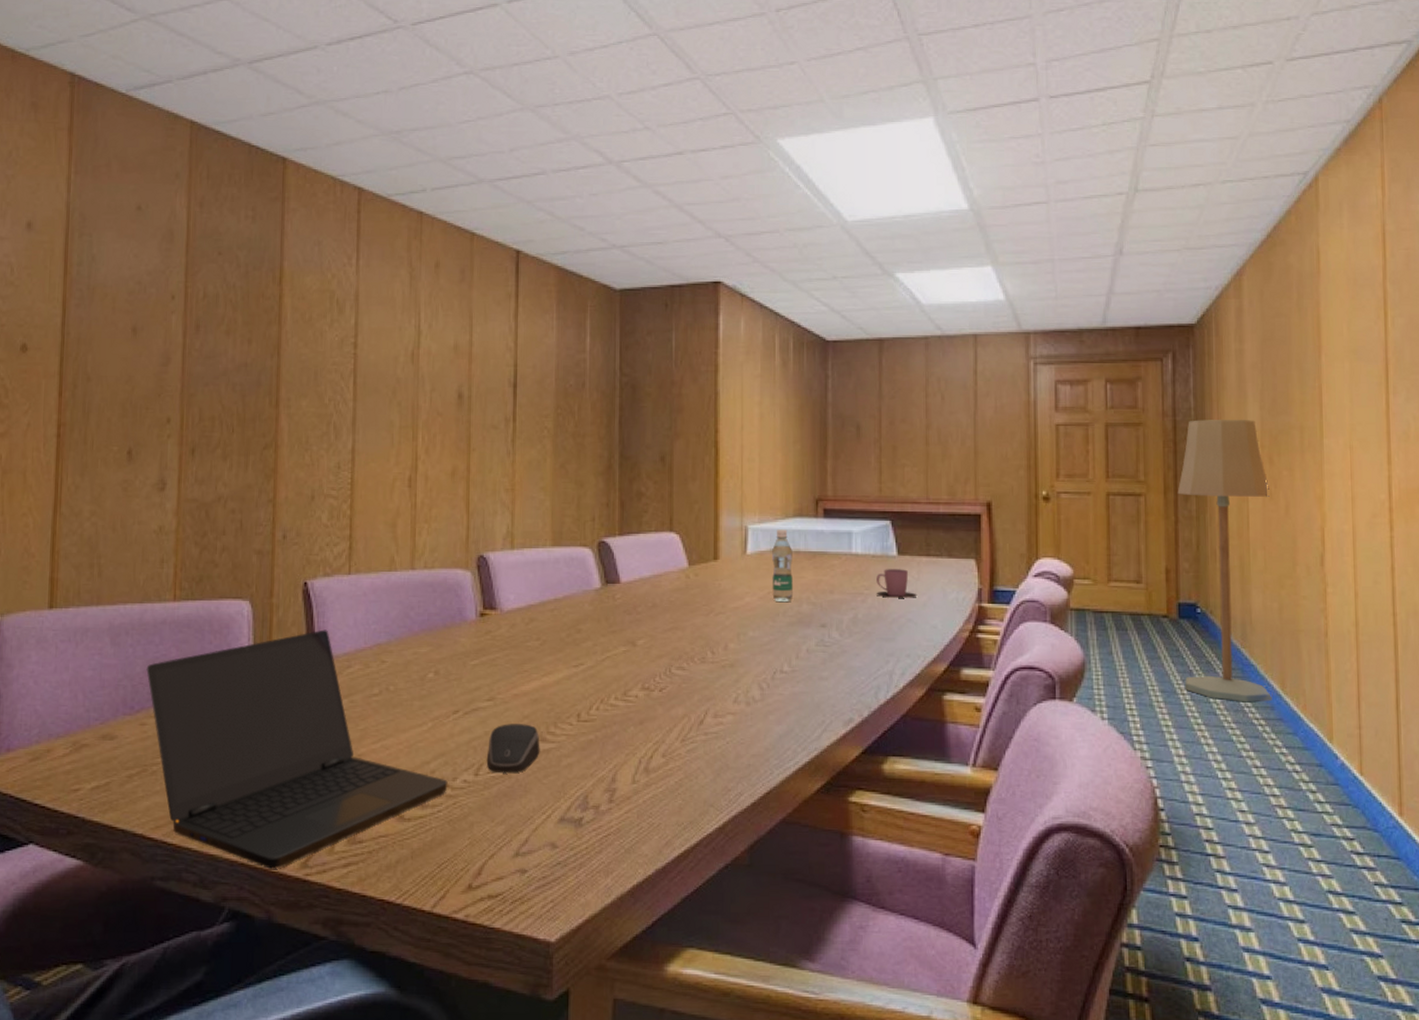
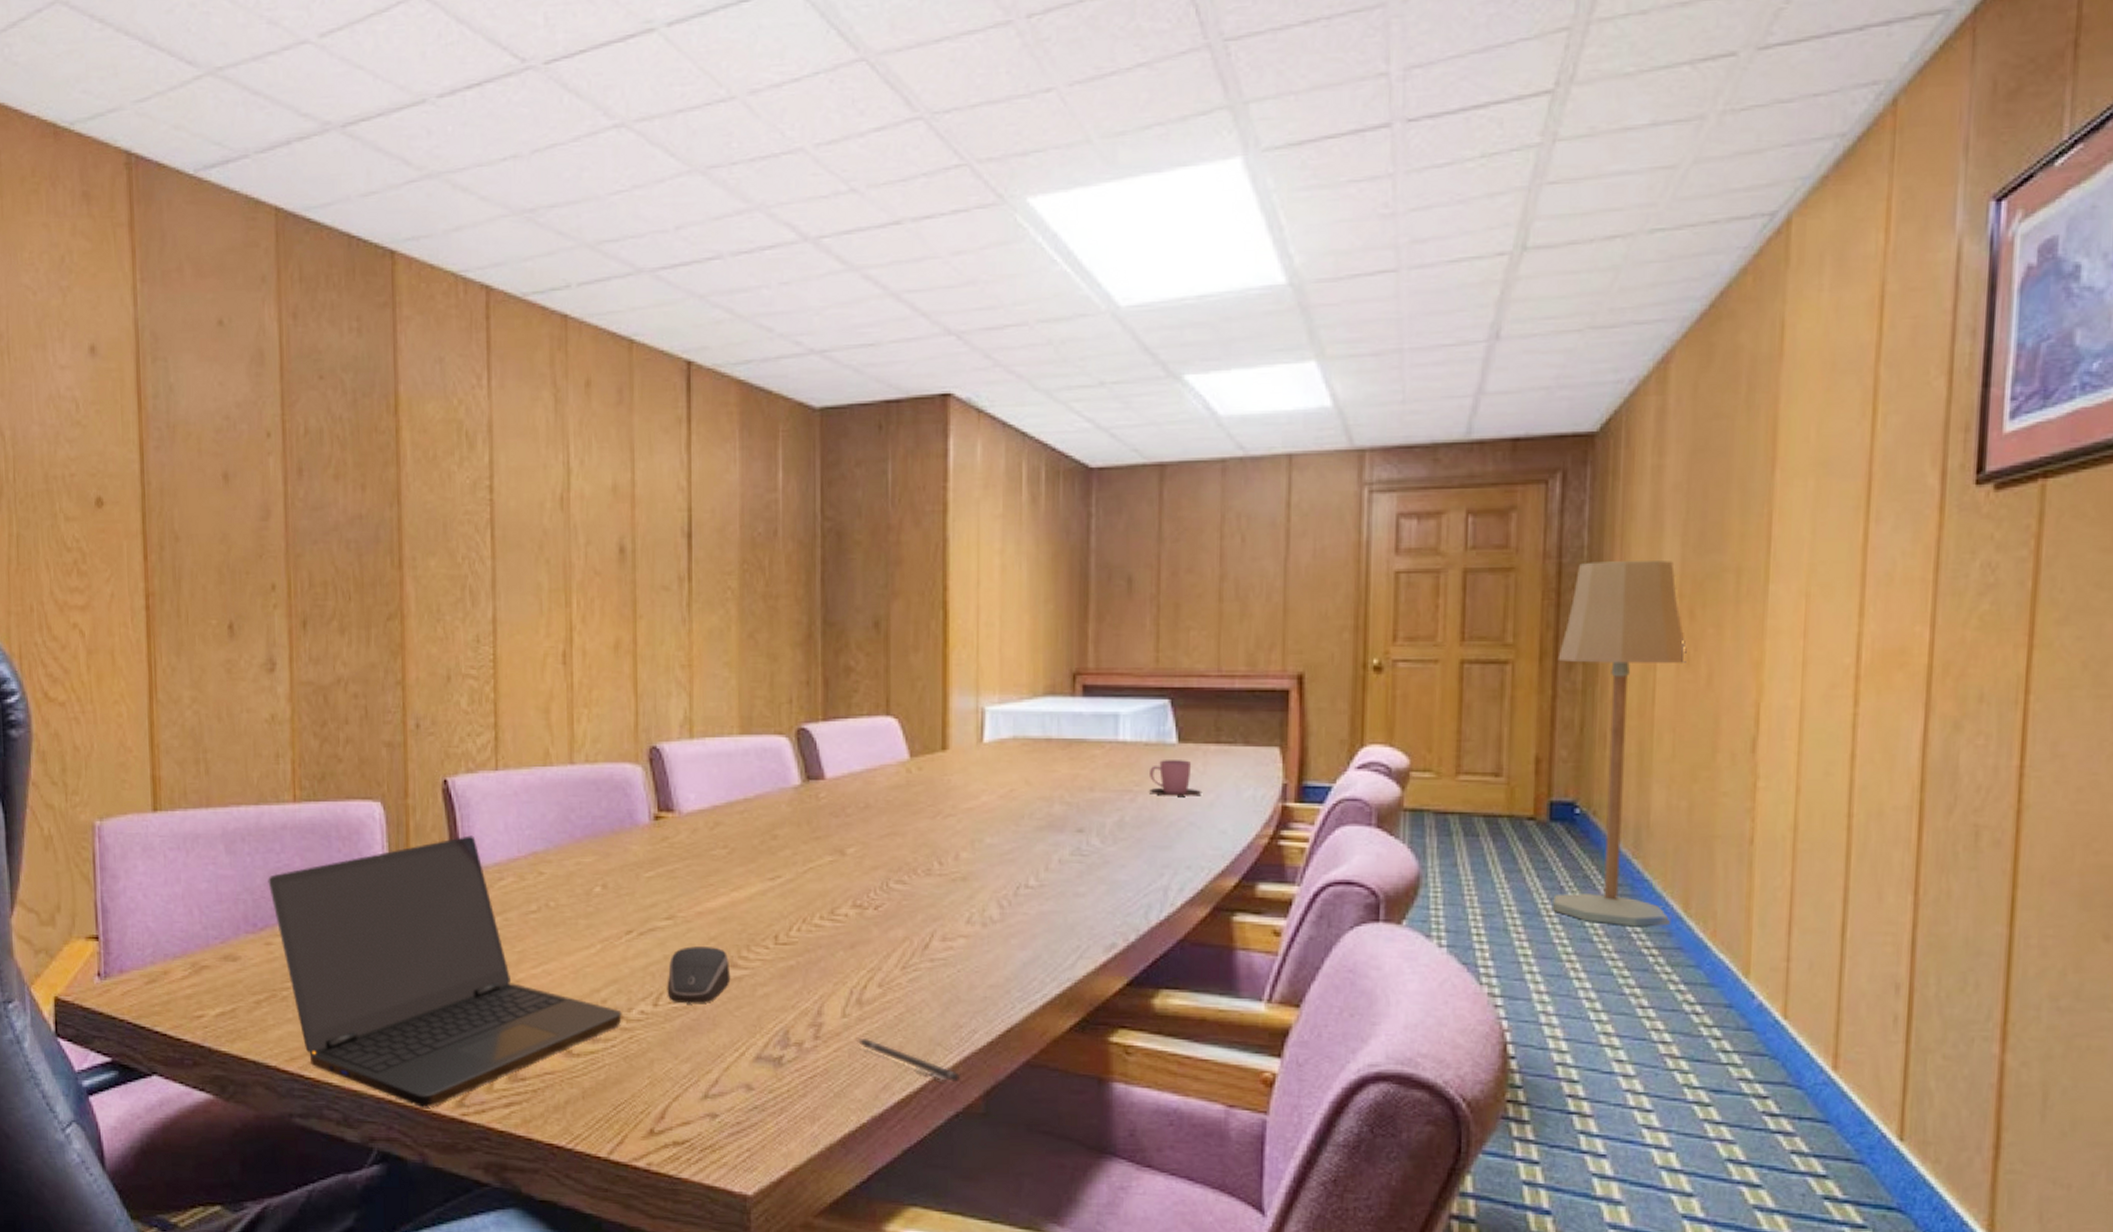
pen: none [644,800,728,839] -> present [857,1037,960,1083]
bottle: present [772,529,794,603] -> none [1015,711,1043,802]

